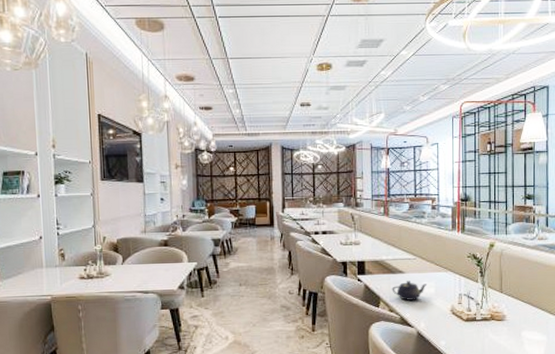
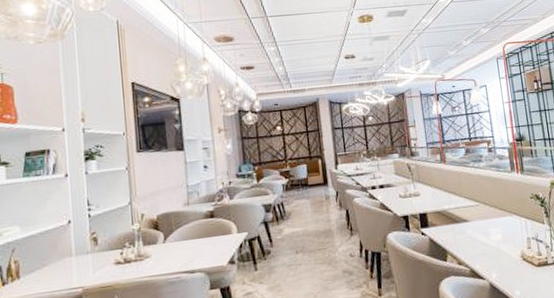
teapot: present [392,281,428,301] -> none [458,229,494,251]

